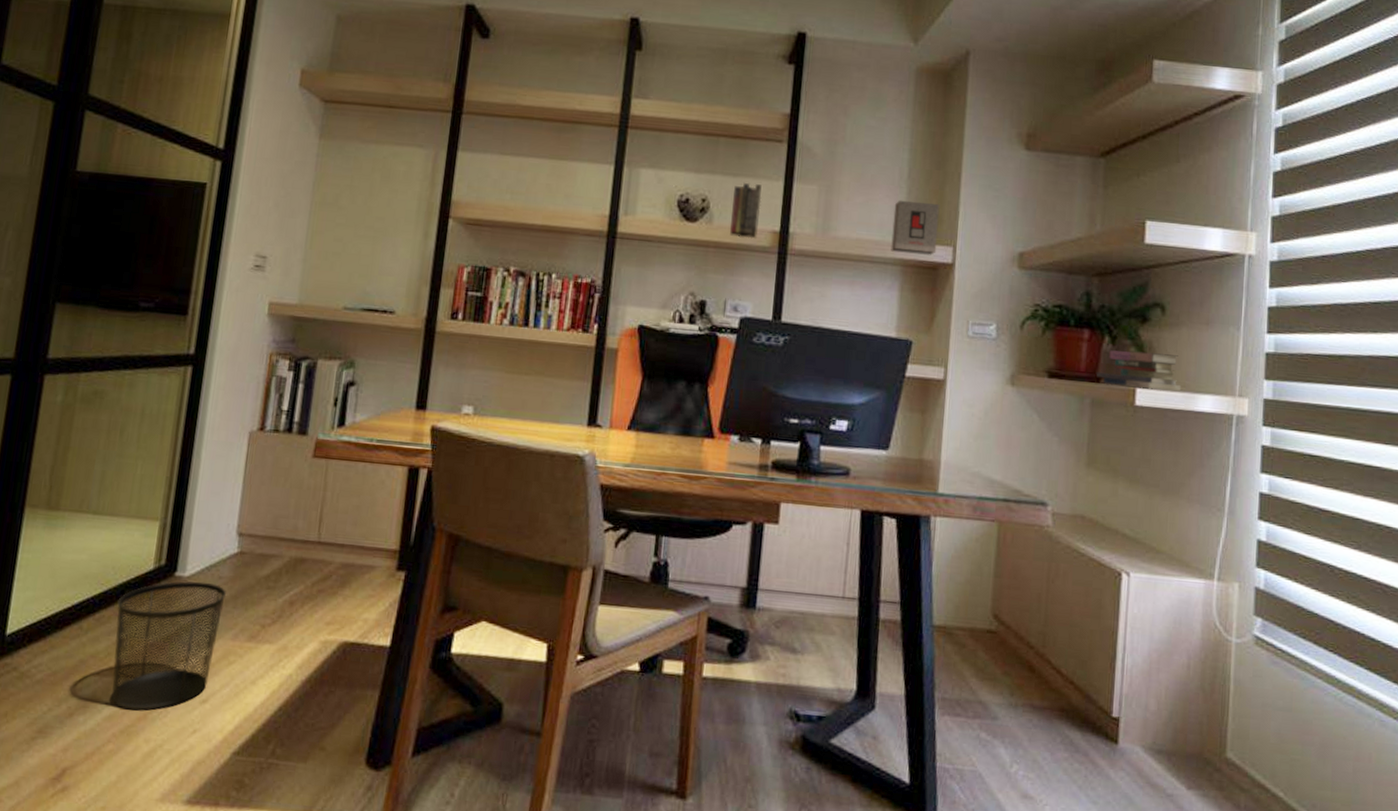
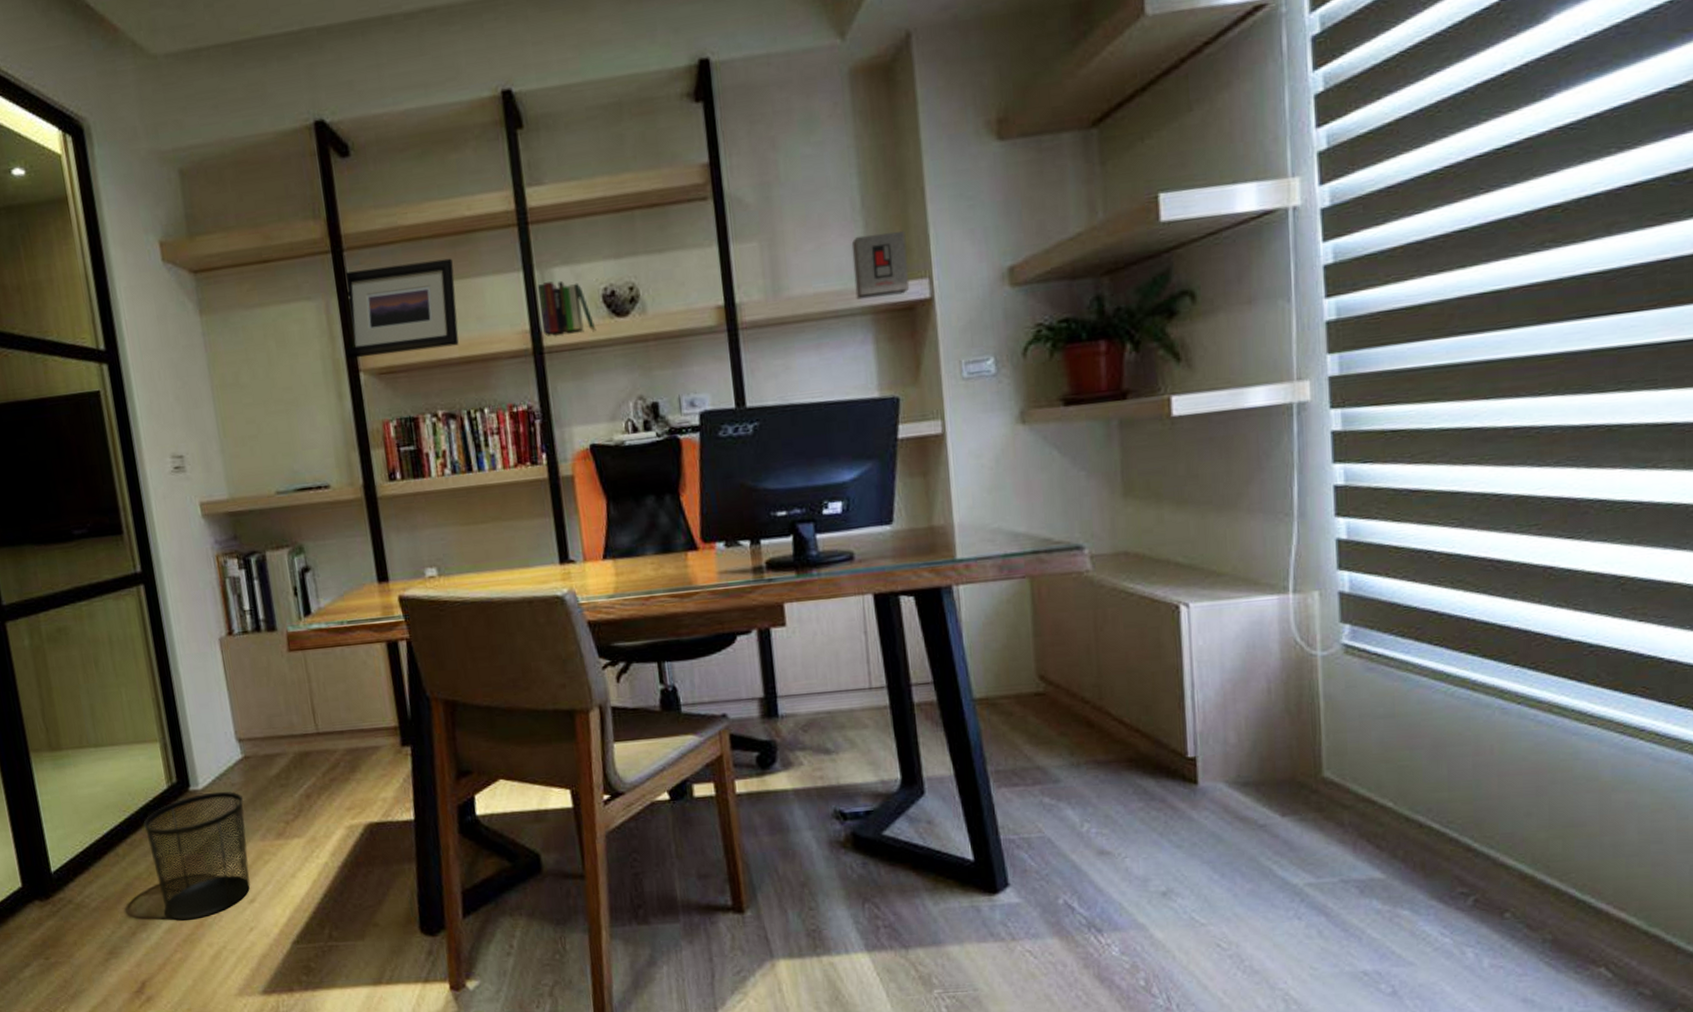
picture frame: none [441,132,556,215] -> present [345,258,459,360]
books: none [619,179,667,230] -> present [537,280,597,337]
books: present [729,183,762,239] -> none [663,255,700,323]
books: present [1096,350,1182,392] -> none [1121,347,1226,399]

